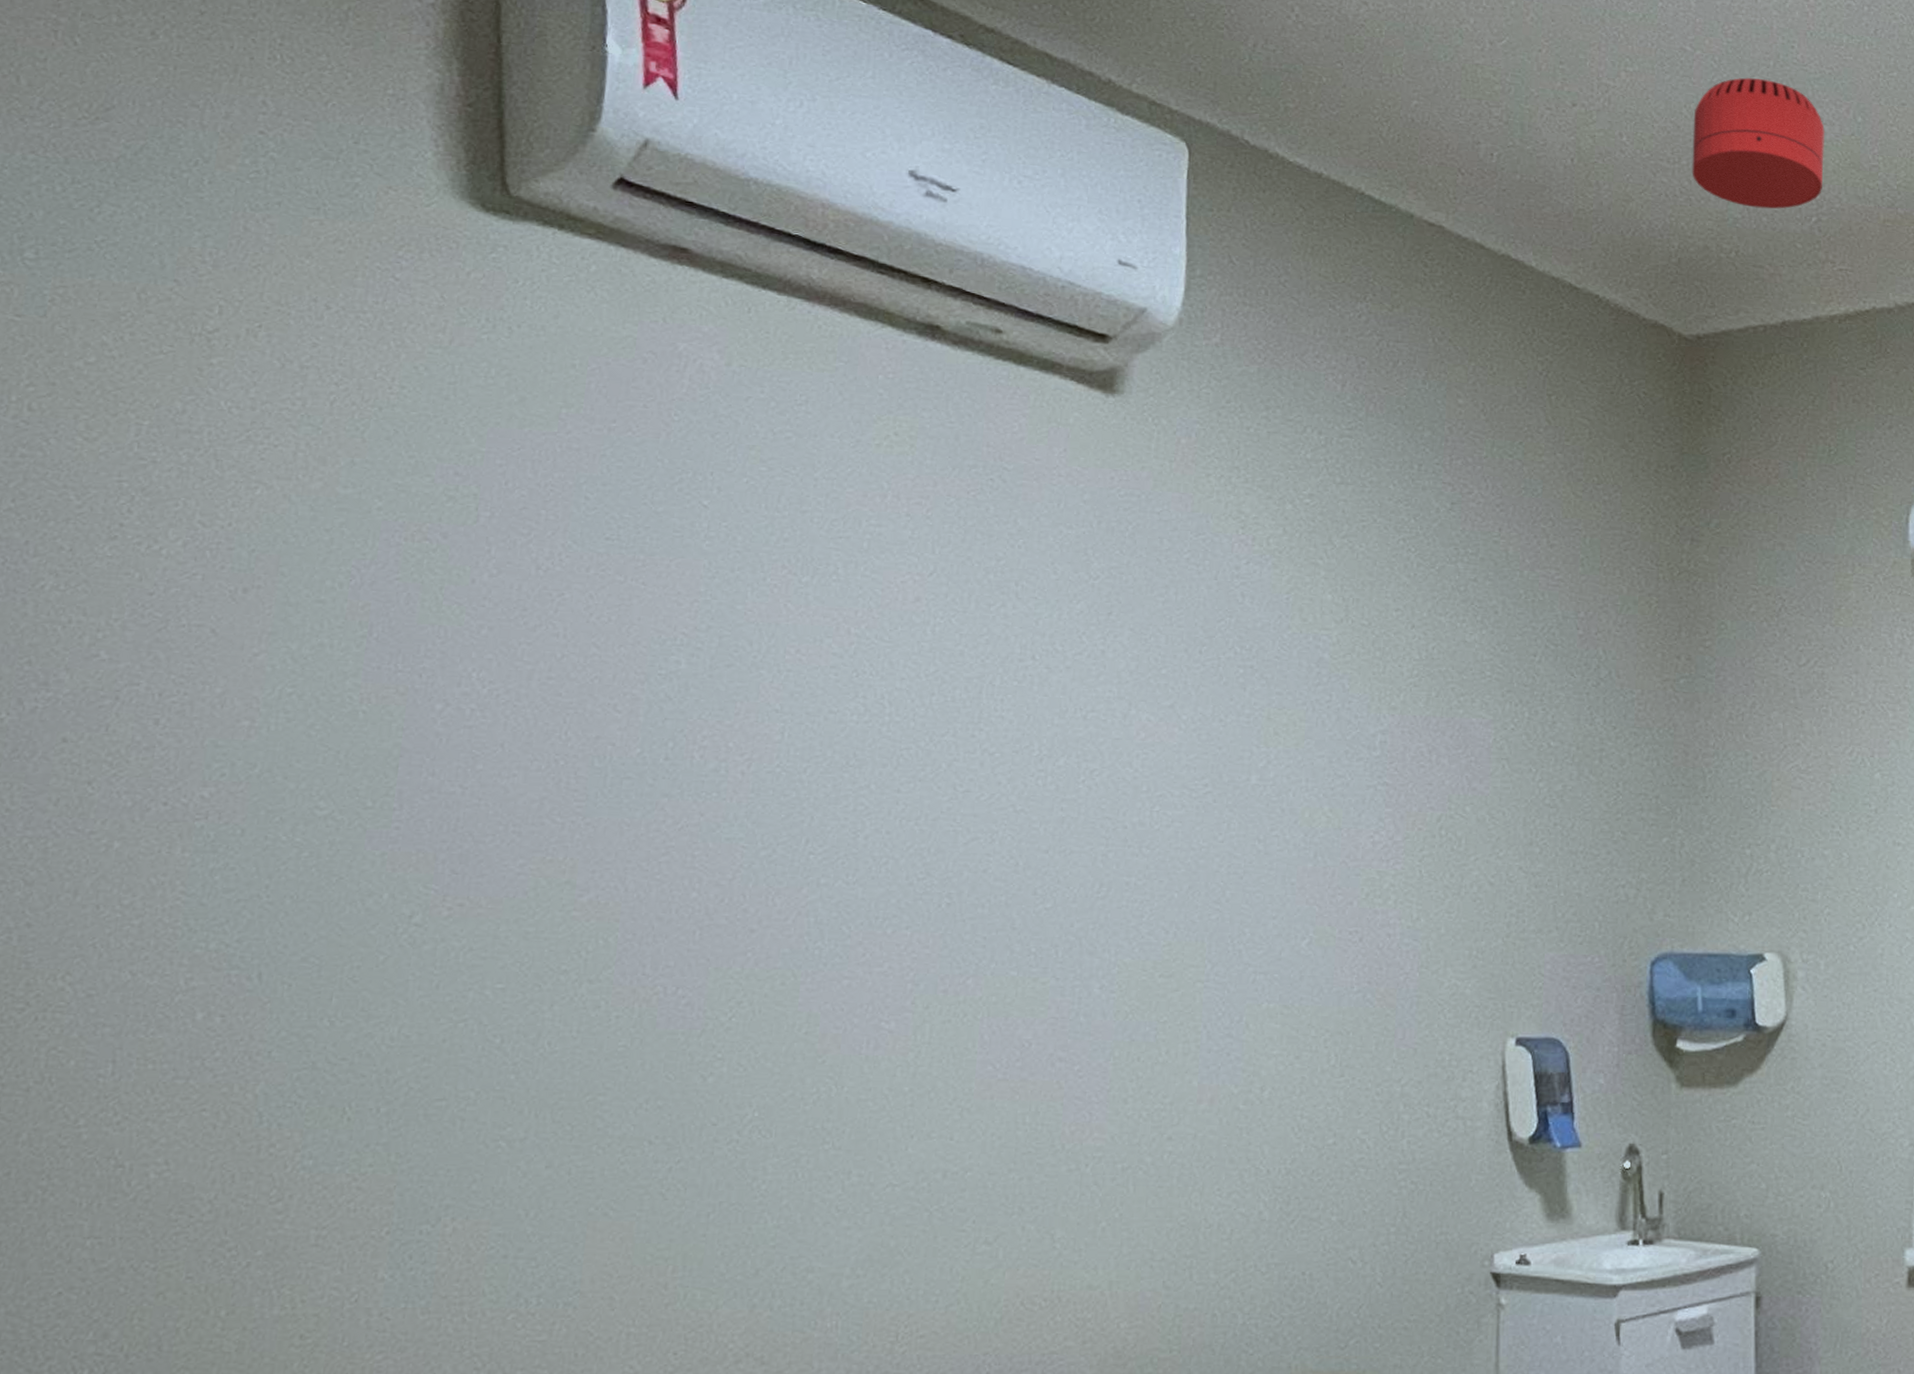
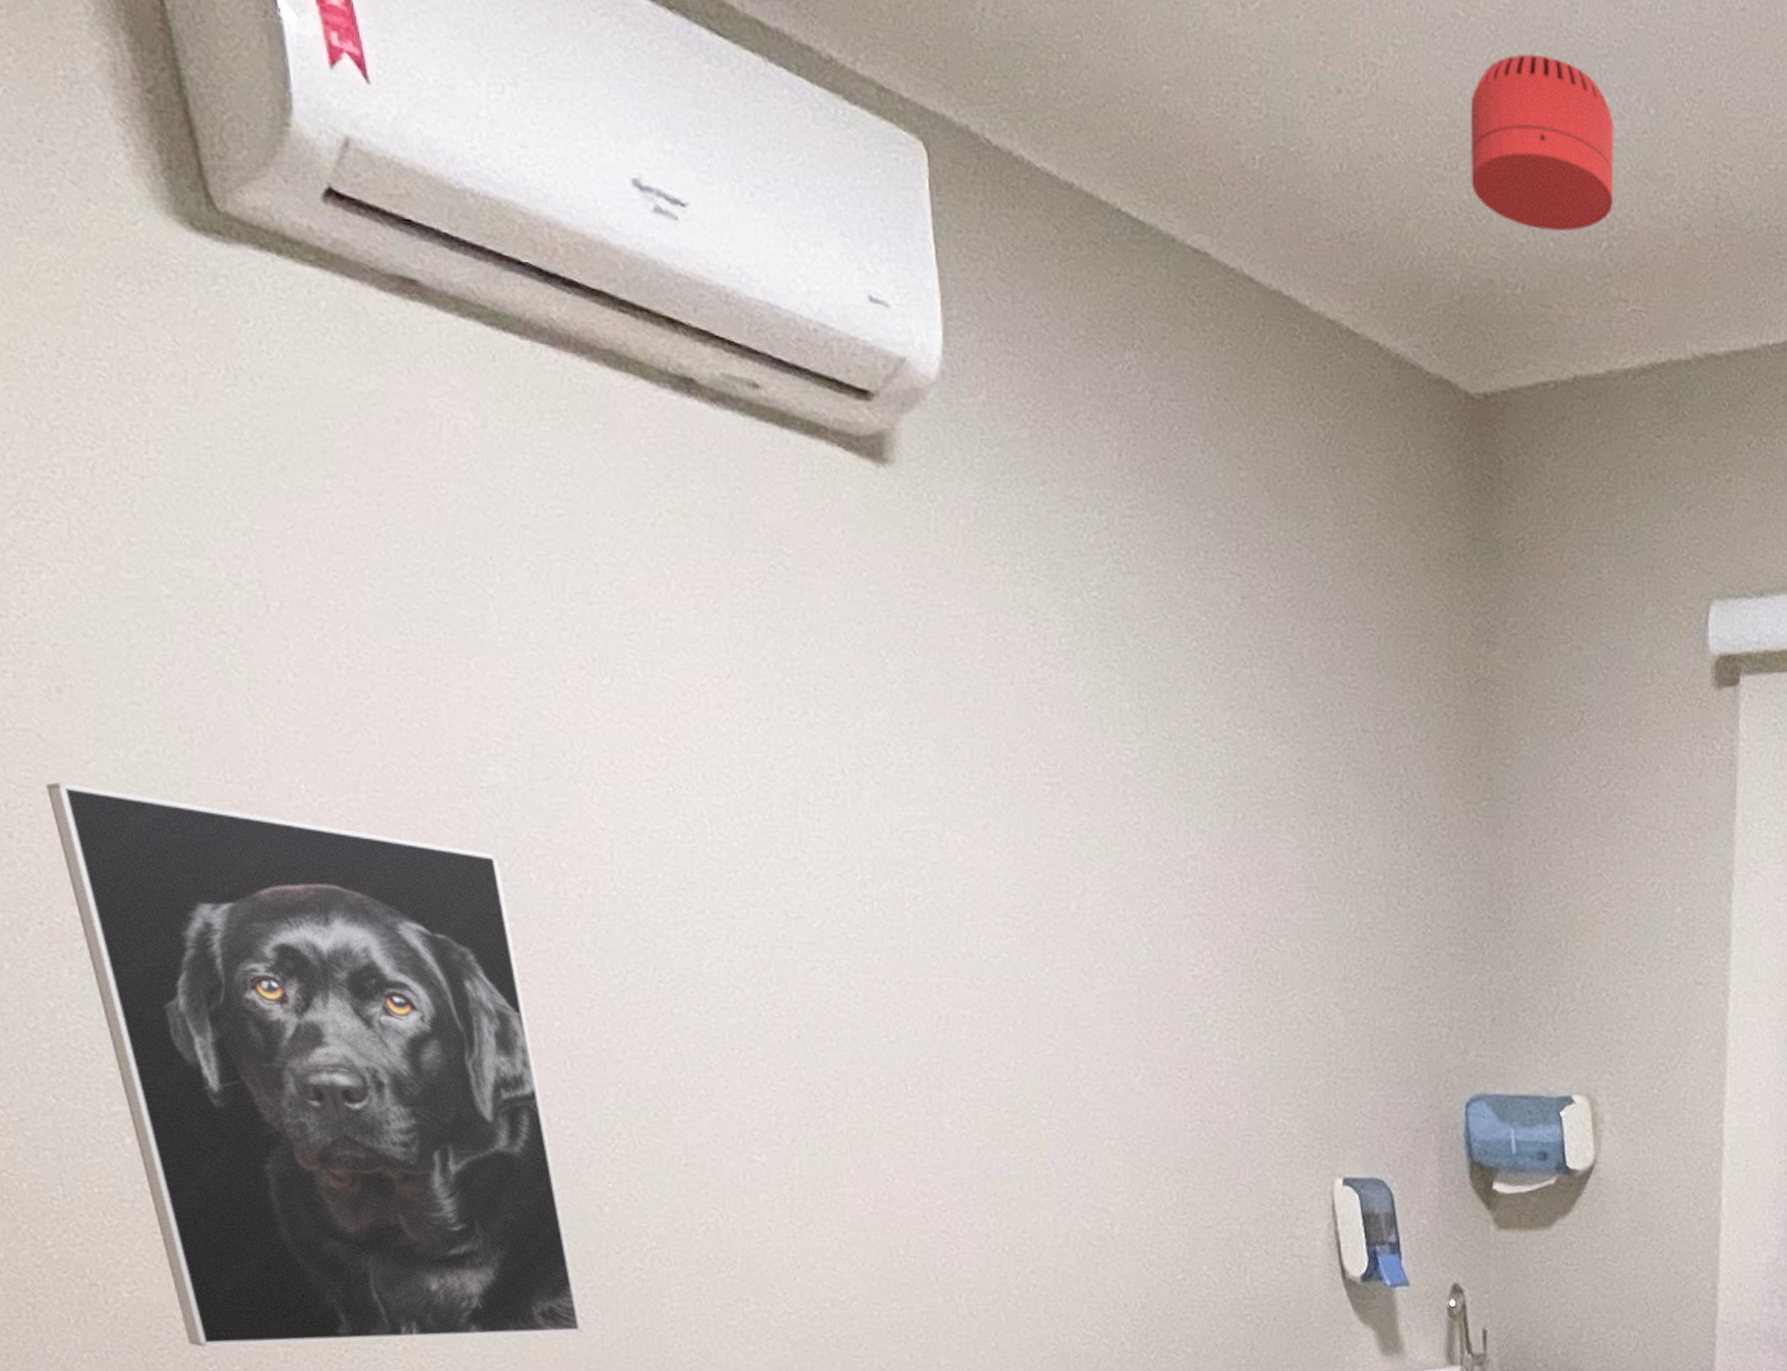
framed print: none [207,673,663,1231] -> present [46,782,583,1347]

